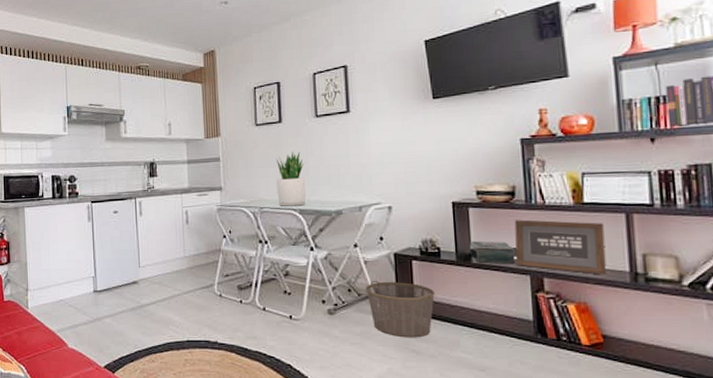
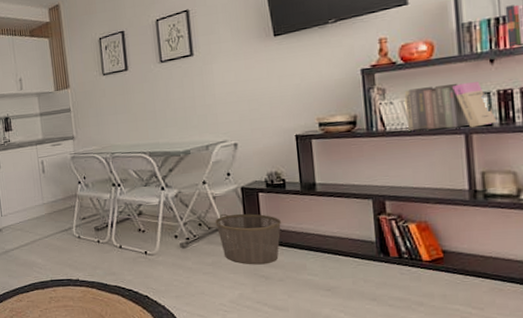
planter: present [276,152,306,207] -> none [125,97,155,151]
decorative box: present [469,241,516,264] -> none [313,169,358,191]
picture frame: present [514,219,607,275] -> none [356,145,447,195]
books: none [564,160,659,207] -> present [404,82,498,131]

